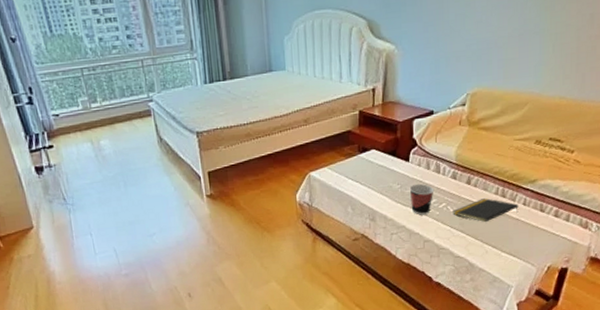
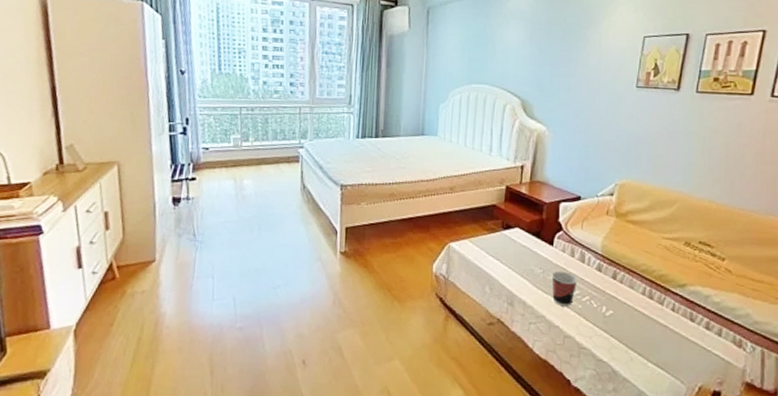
notepad: present [453,198,519,222] -> none [596,297,667,324]

